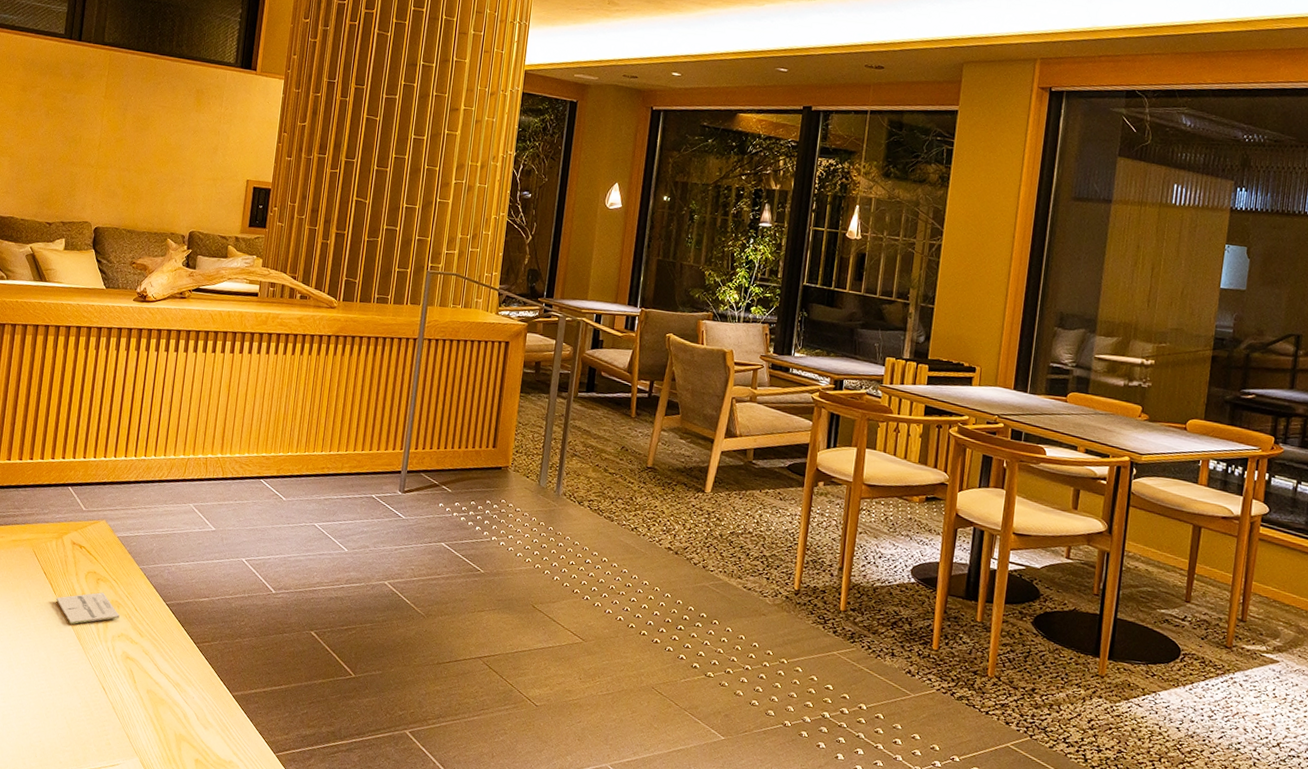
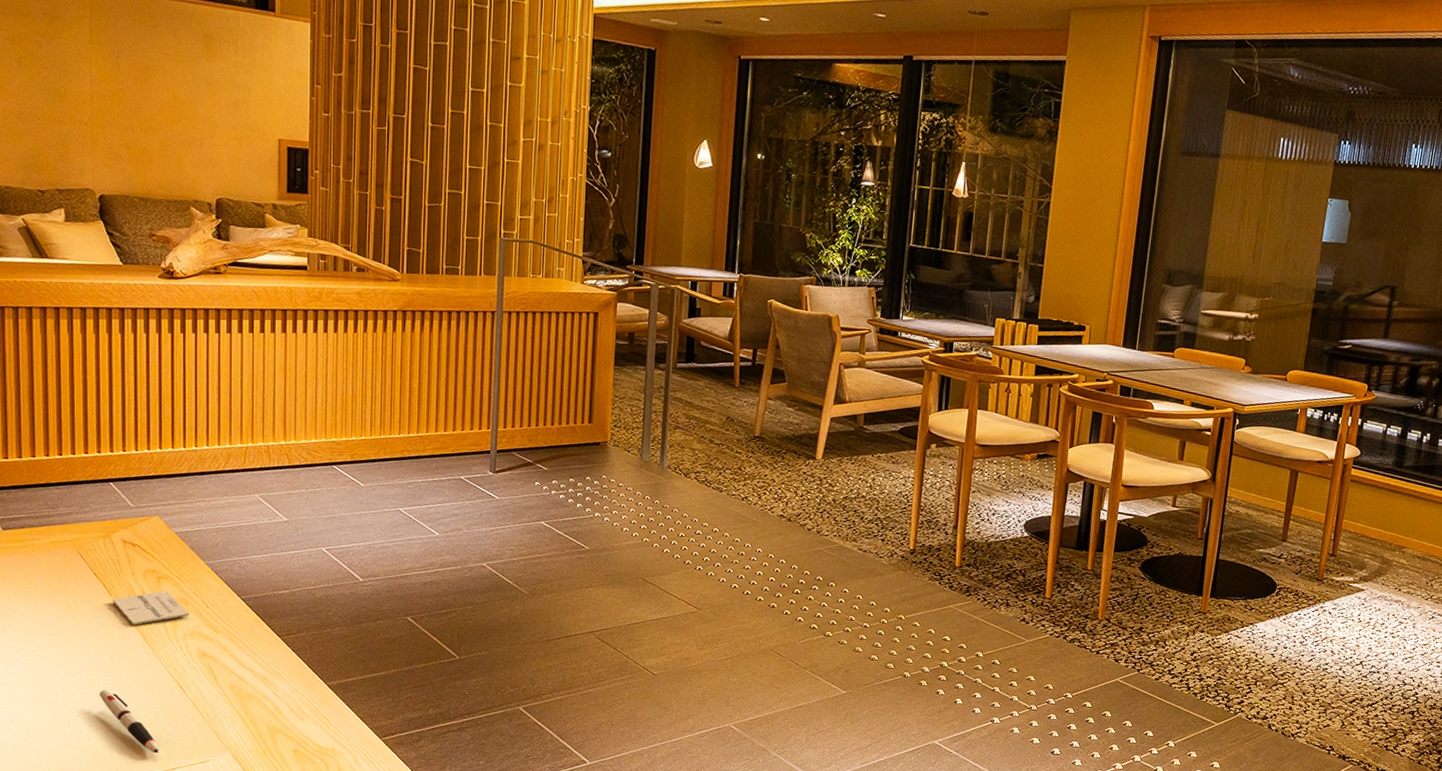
pen: none [32,685,77,754] -> present [98,689,159,754]

